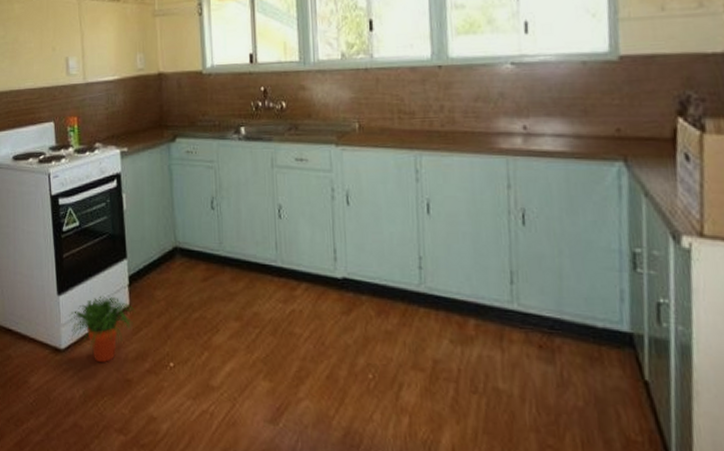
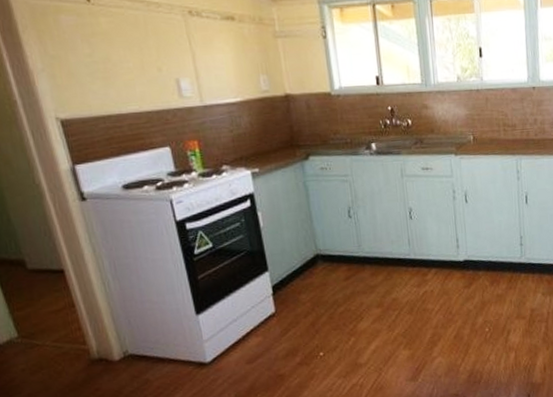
potted plant: present [69,296,136,363] -> none [211,307,283,367]

